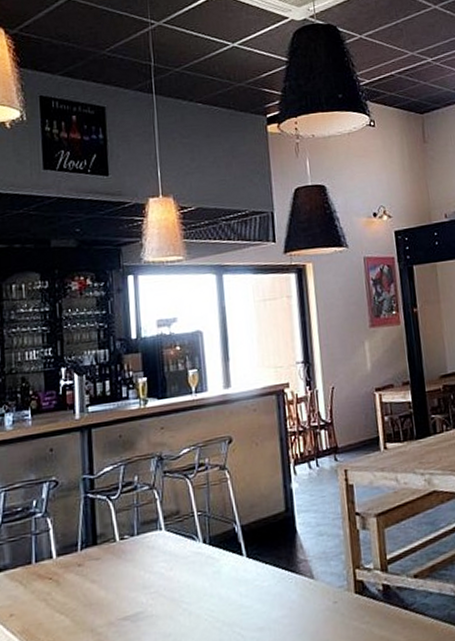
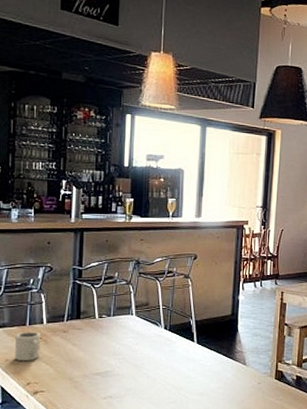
cup: none [20,570,52,615] -> present [15,331,40,362]

